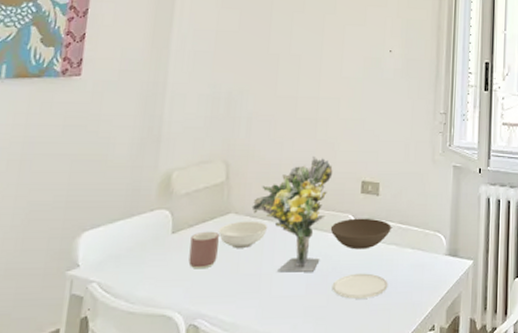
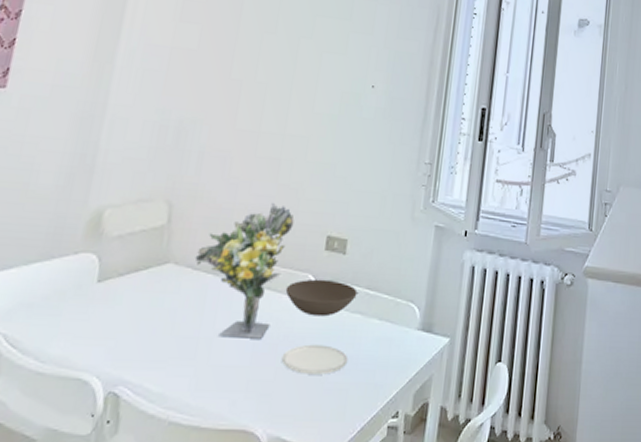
mug: present [188,231,219,269] -> none [114,282,154,327]
bowl: present [218,221,268,248] -> none [152,273,213,305]

